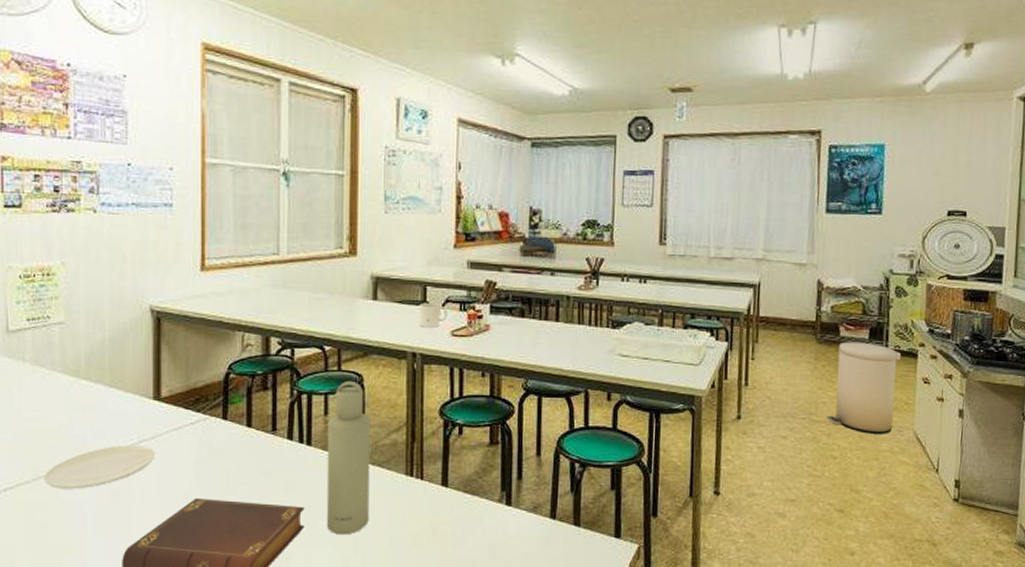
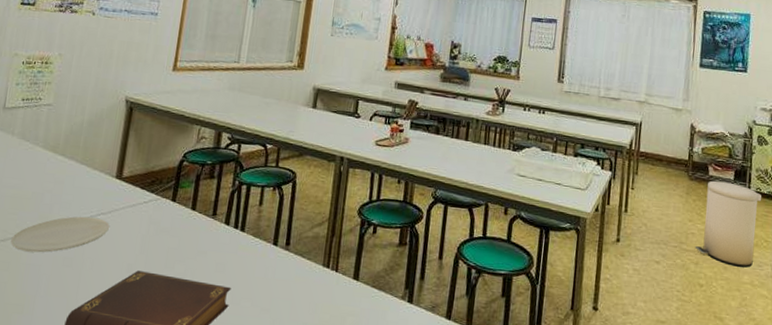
bottle: present [326,380,371,535] -> none [248,176,299,317]
mug: present [418,302,448,328] -> none [349,114,374,137]

